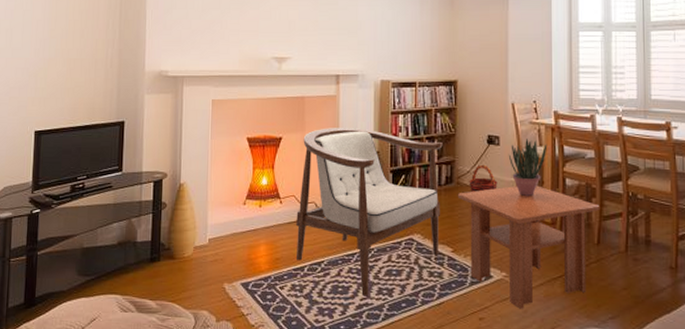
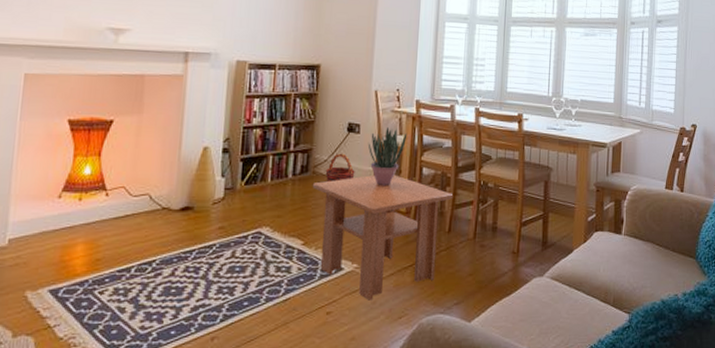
armchair: present [296,128,443,297] -> none [122,110,301,297]

